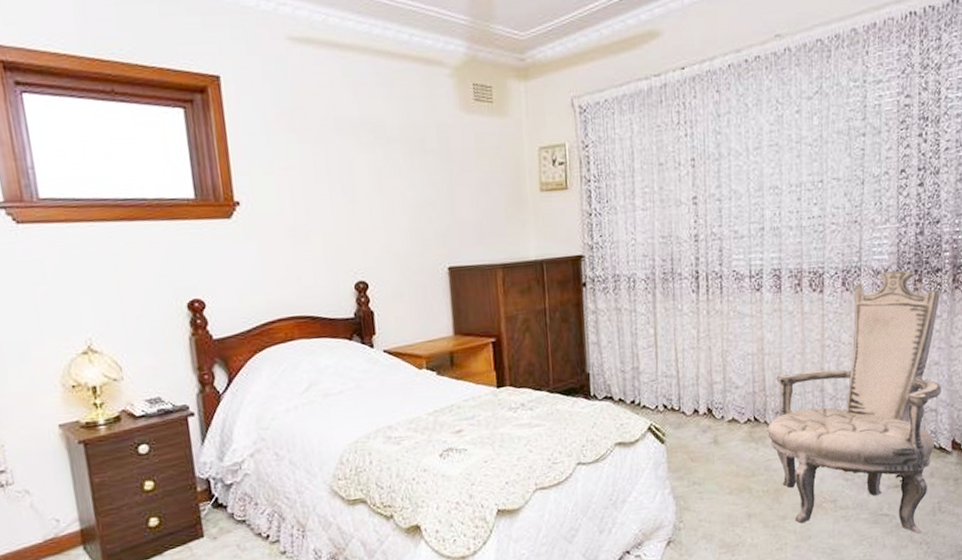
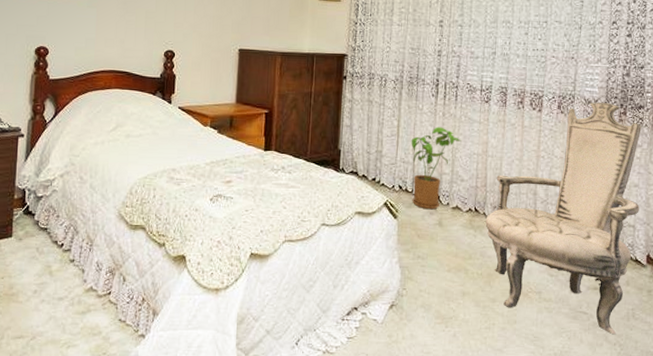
house plant: none [672,327,732,428] -> present [411,126,461,210]

